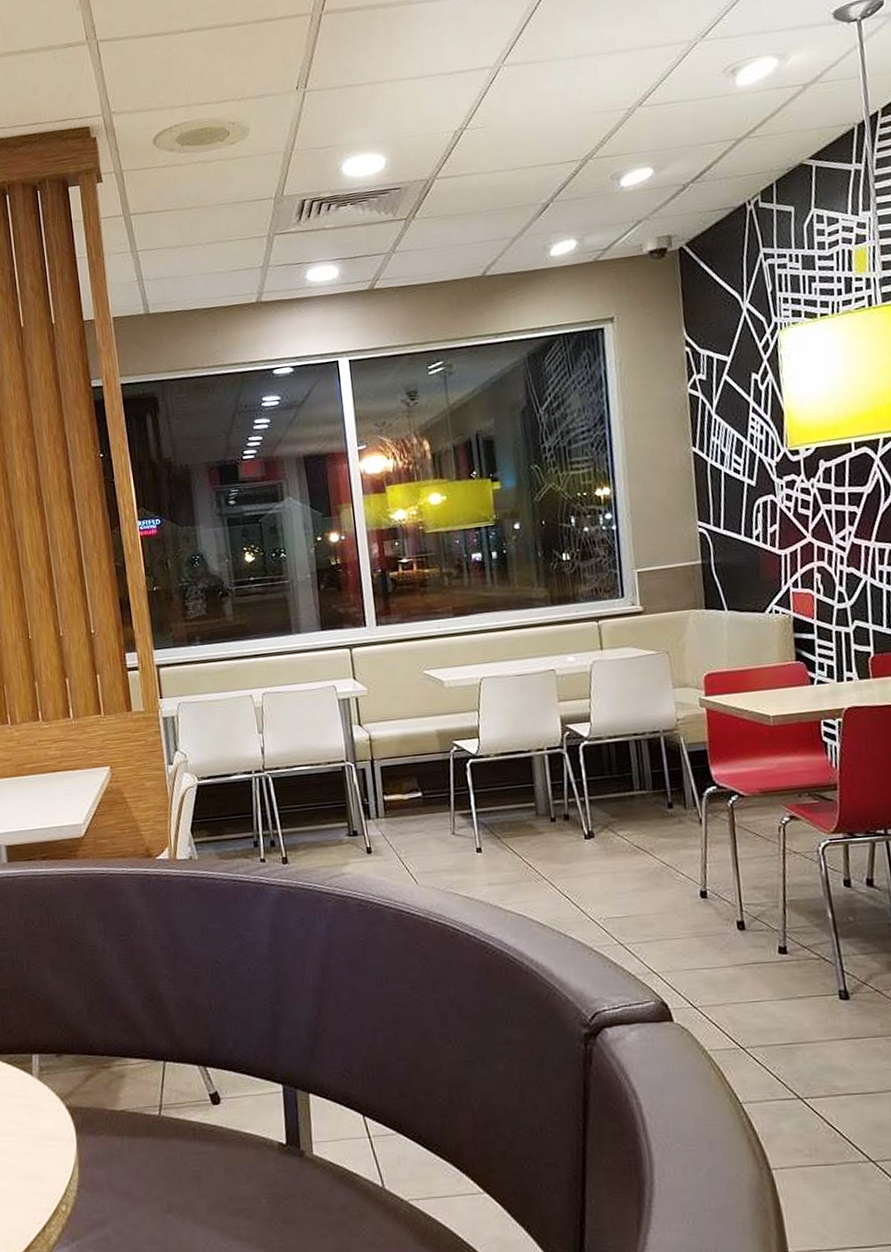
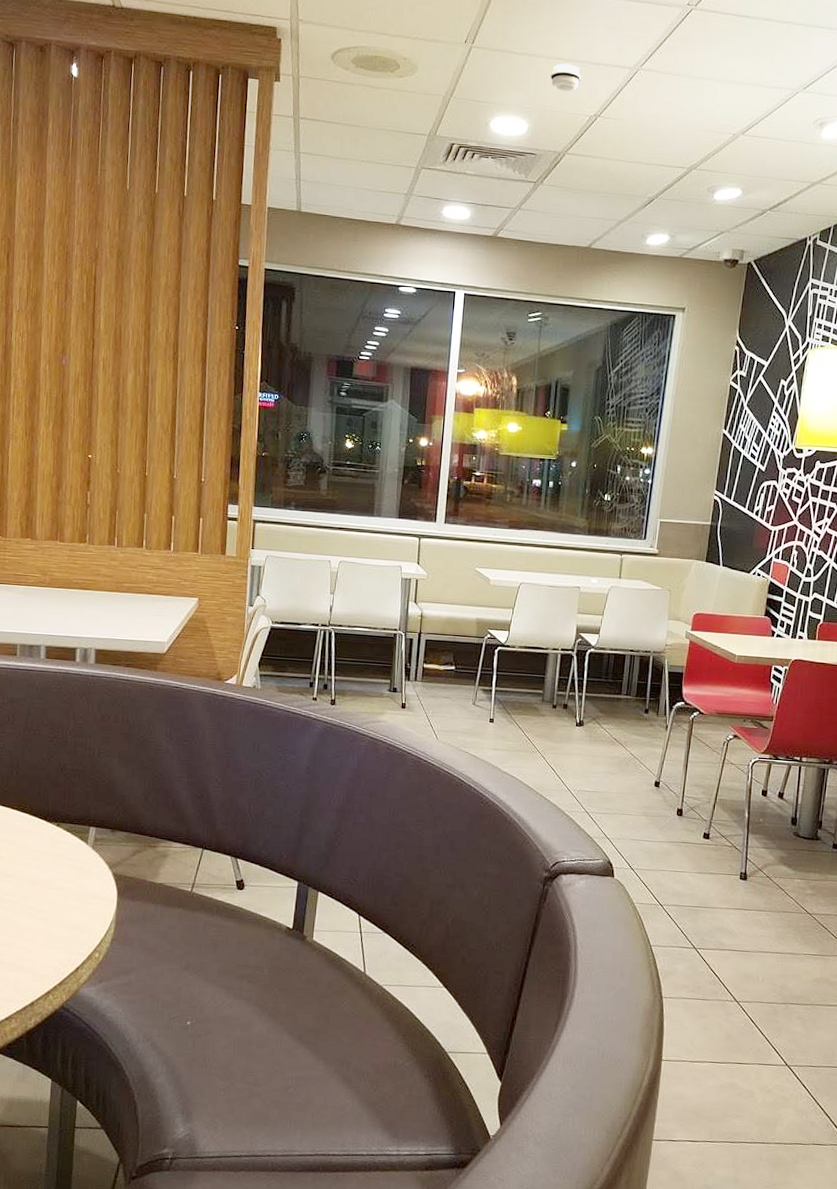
smoke detector: none [400,81,436,113] -> present [551,63,582,92]

